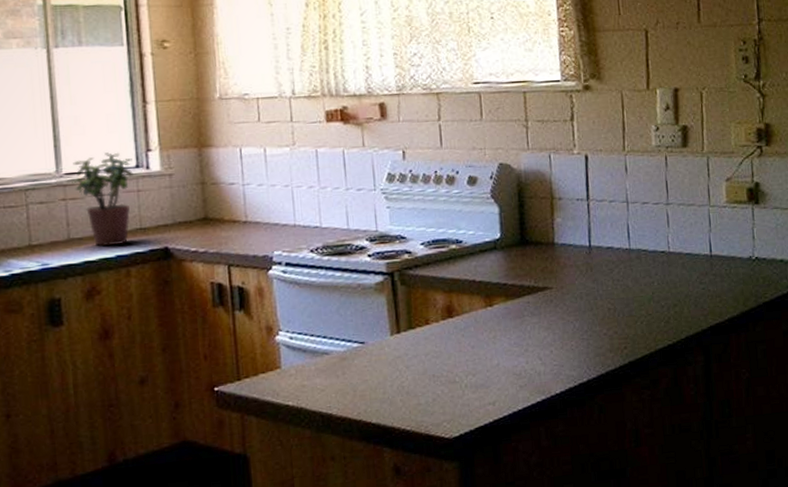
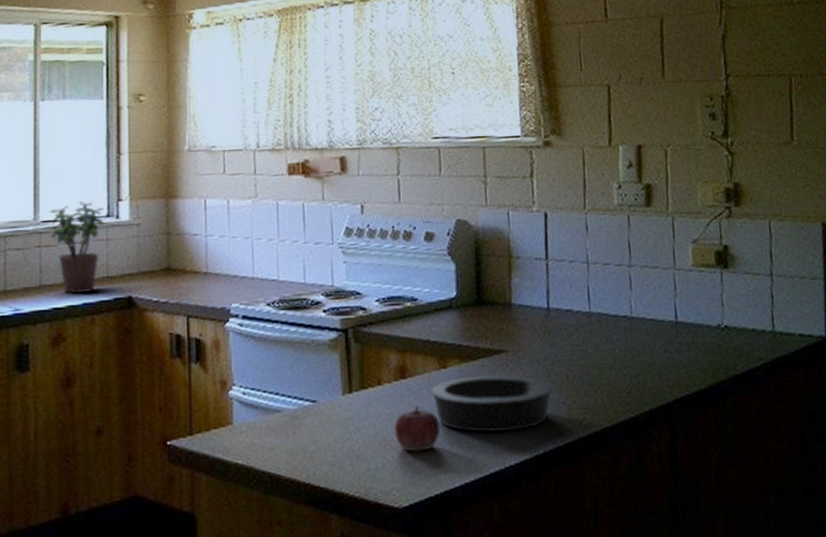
fruit: none [443,342,488,386] -> present [394,405,441,452]
bowl: none [479,310,594,365] -> present [432,374,552,433]

